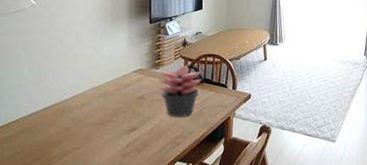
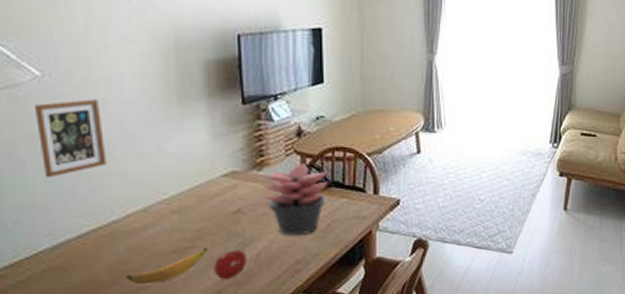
picture frame: none [29,19,66,69] -> present [33,99,107,178]
banana: none [67,121,120,146] -> present [126,247,208,285]
fruit: none [122,125,144,146] -> present [214,249,247,279]

